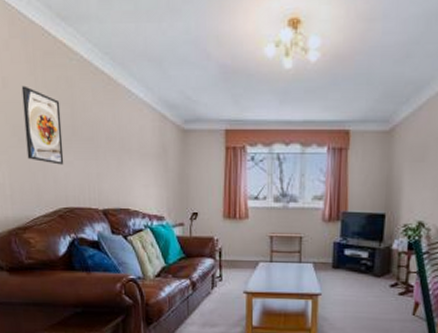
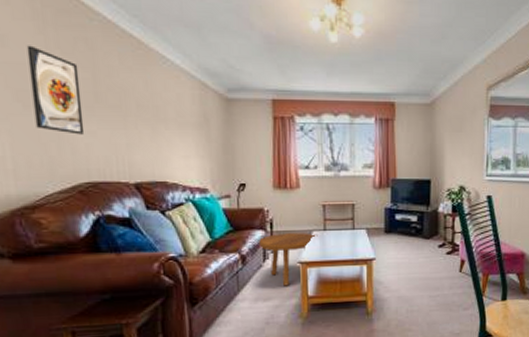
footstool: none [208,263,264,315] -> present [259,233,318,286]

